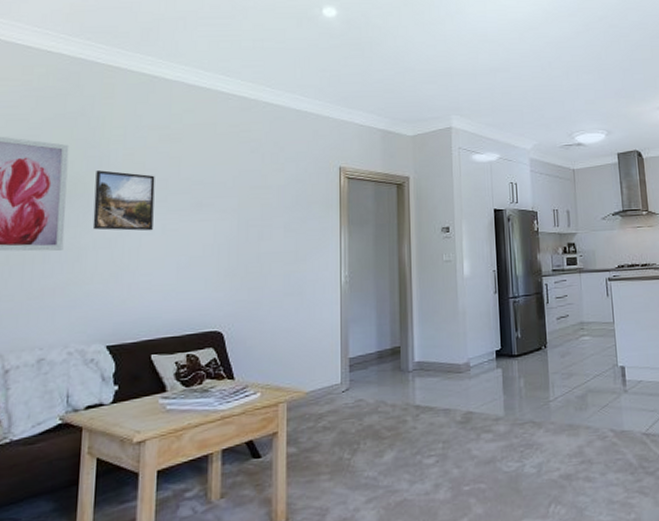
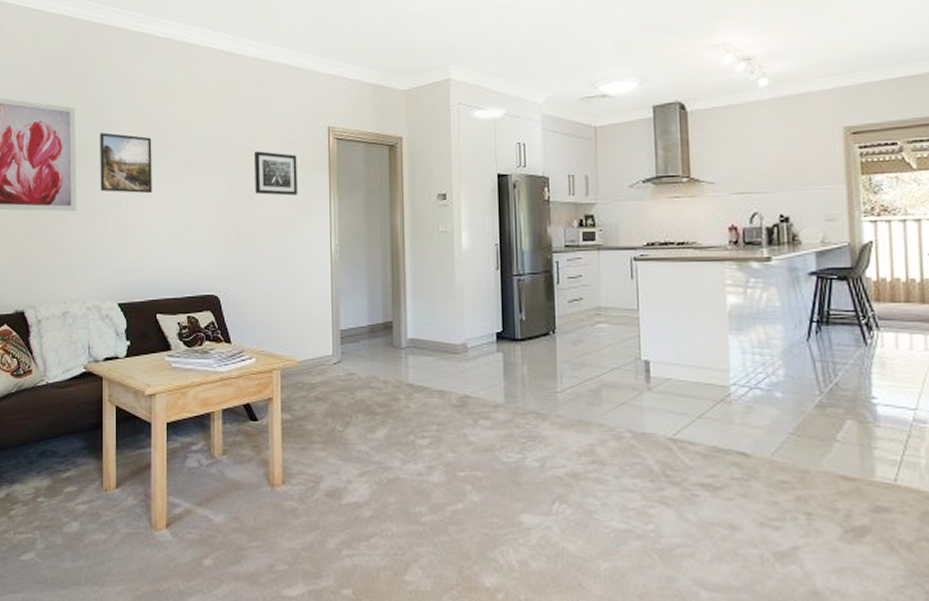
wall art: none [265,189,308,231] -> present [255,151,298,196]

